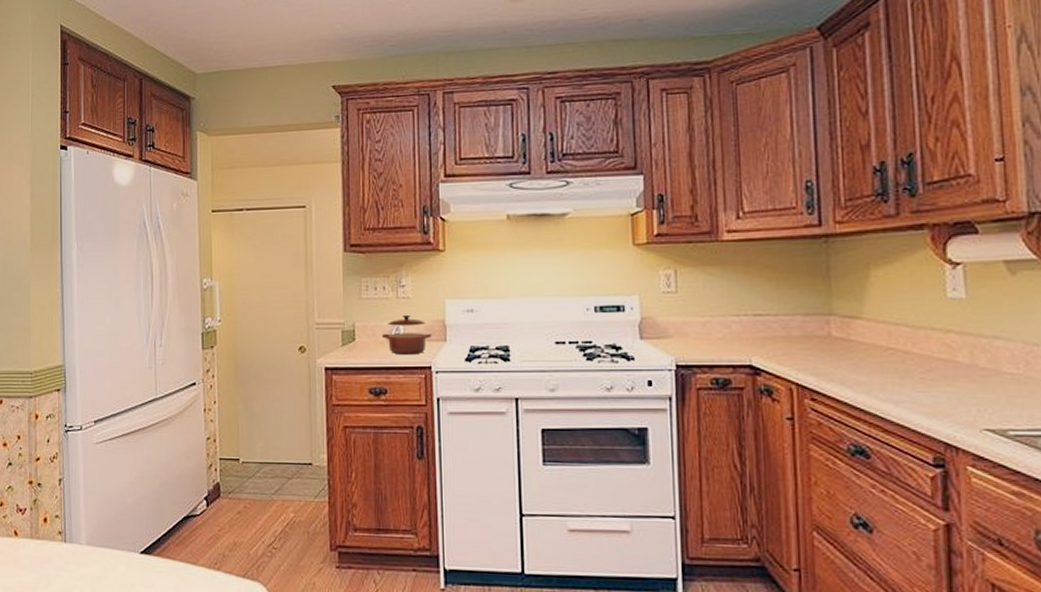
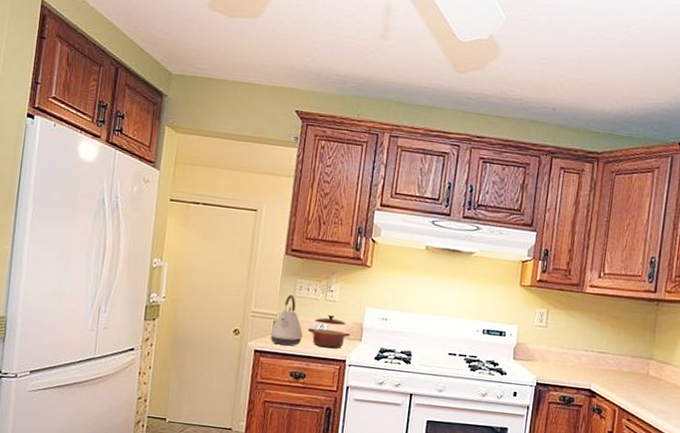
kettle: none [340,298,377,358] -> present [270,295,303,346]

